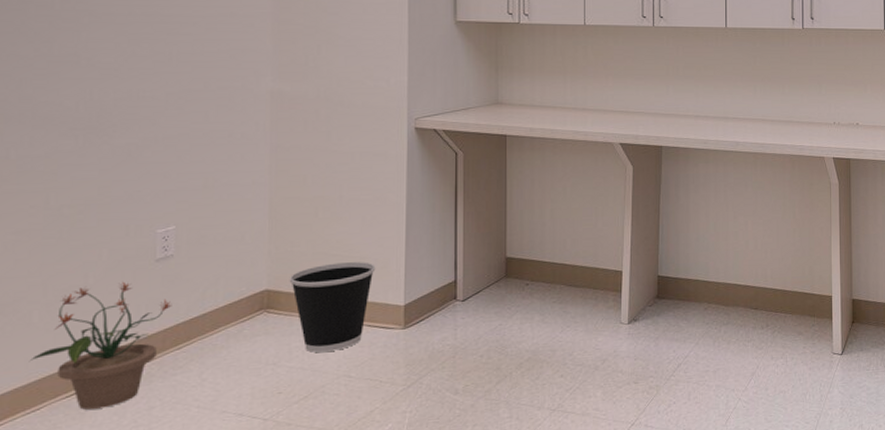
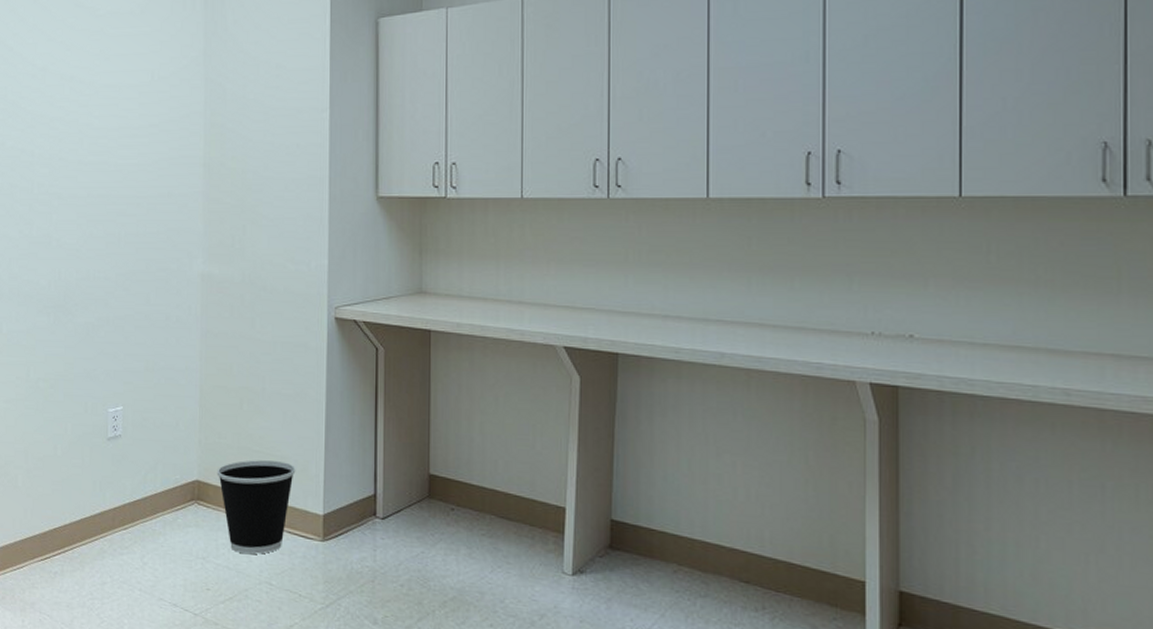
potted plant: present [29,281,172,410] -> none [15,456,120,576]

